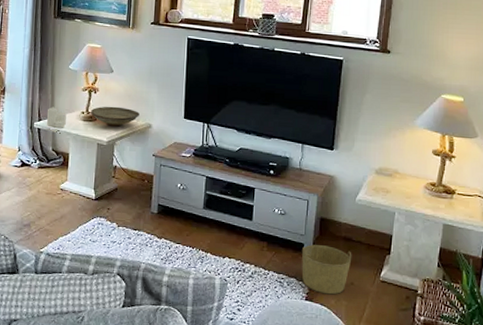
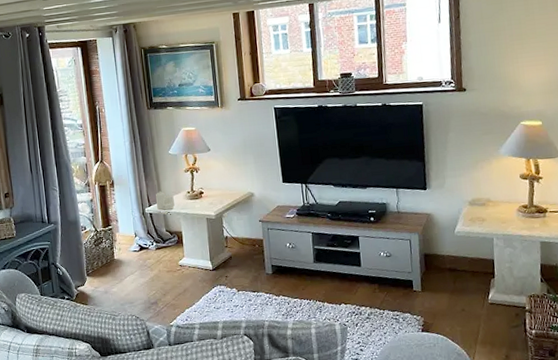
decorative bowl: present [91,106,139,127] -> none [196,181,241,201]
basket: present [301,245,352,295] -> none [411,278,460,324]

